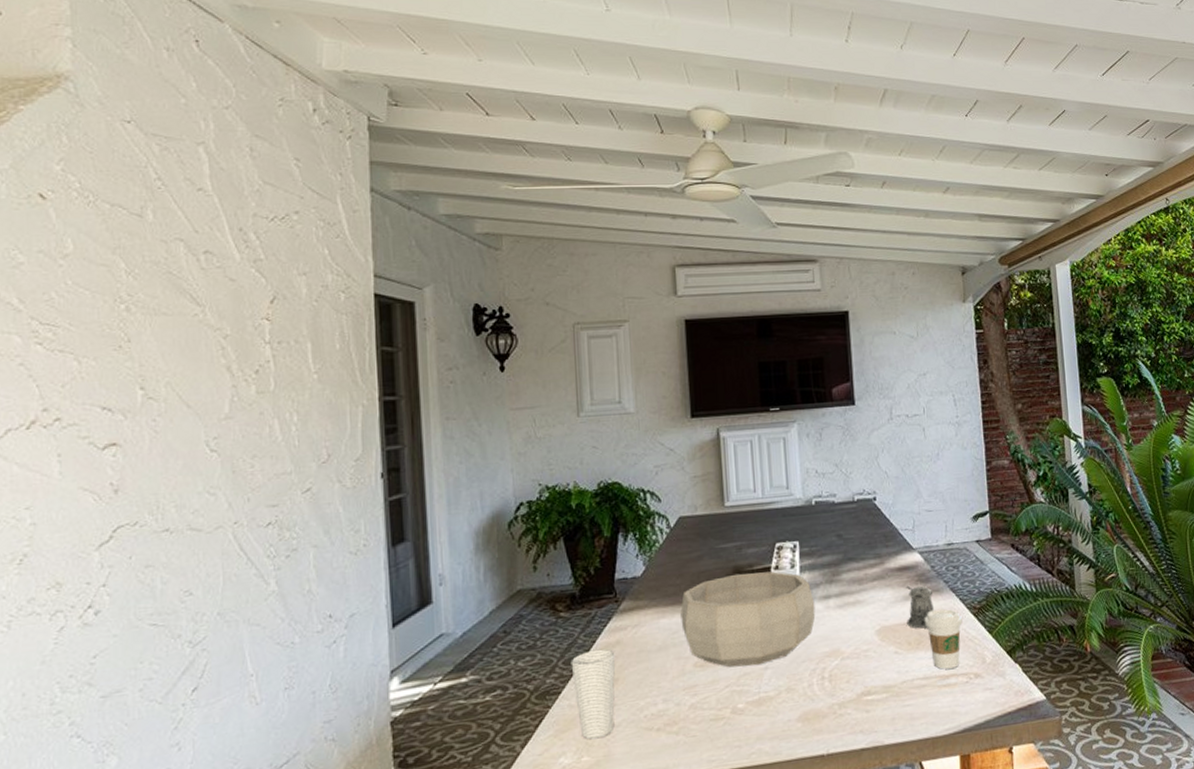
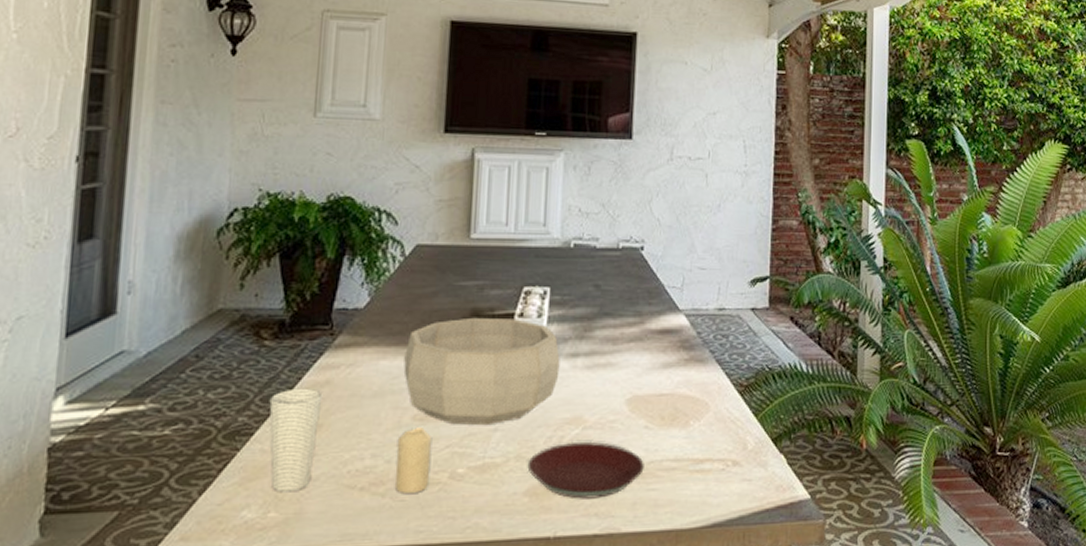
candle: none [683,672,714,730] -> present [395,427,431,493]
plate: none [797,669,898,720] -> present [527,441,644,499]
pepper shaker: present [906,585,935,629] -> none [662,351,696,403]
coffee cup: present [924,608,963,670] -> none [682,382,726,452]

